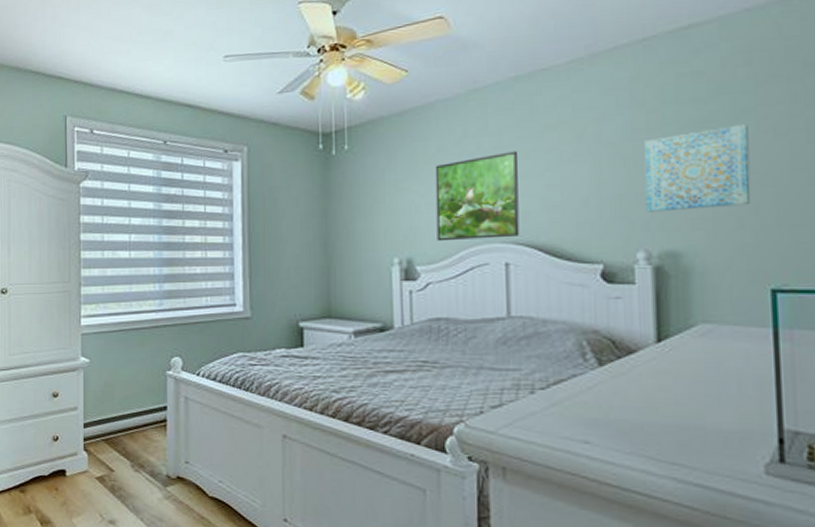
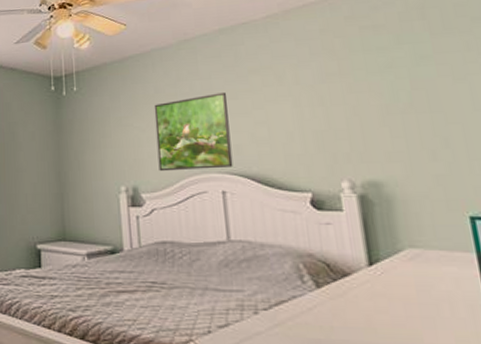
wall art: present [644,124,751,213] -> none [338,69,439,146]

